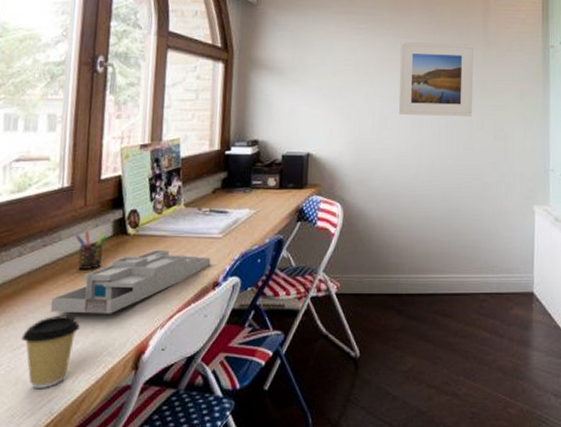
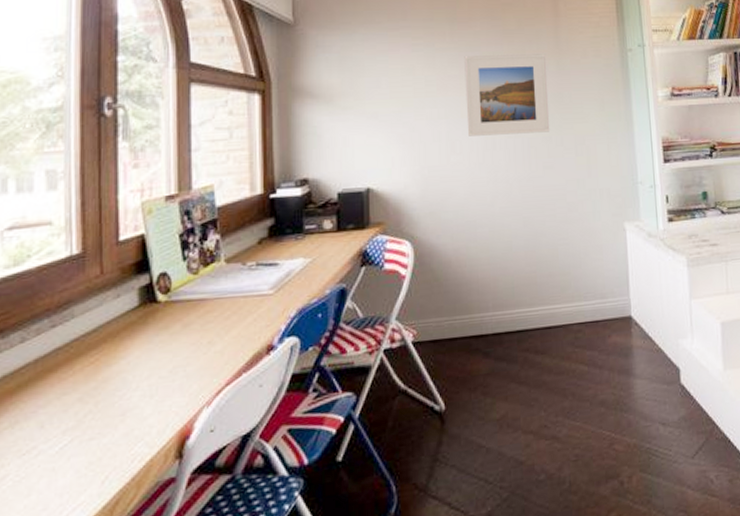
coffee cup: present [21,315,80,388] -> none [32,405,106,497]
desk organizer: present [50,249,211,314] -> none [66,314,262,404]
pen holder: present [75,231,108,269] -> none [92,301,133,349]

